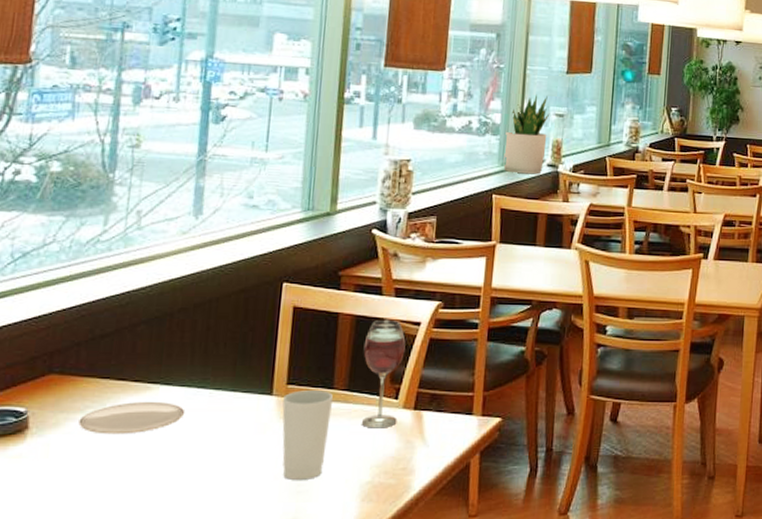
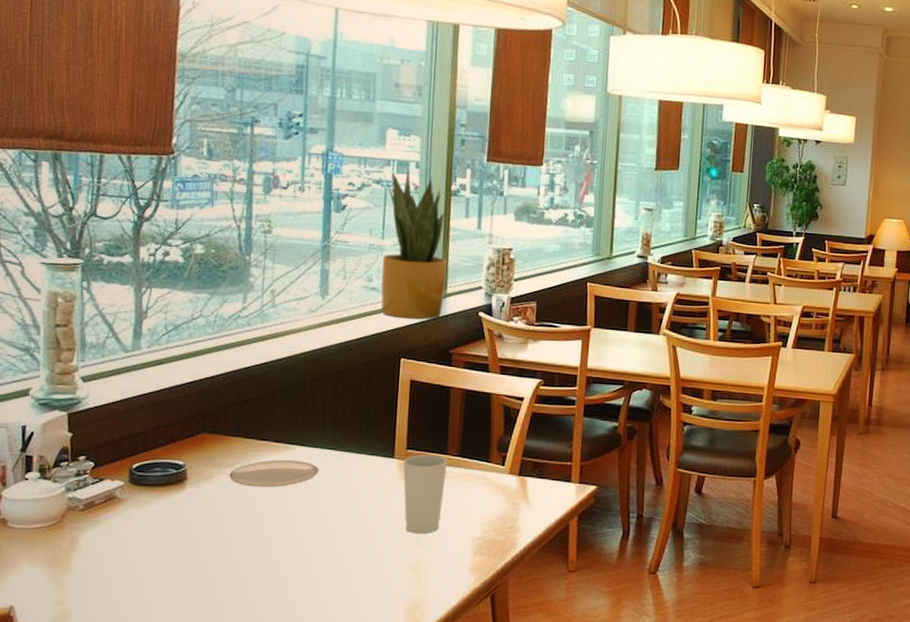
planter: none [262,75,338,238] -> present [380,169,447,319]
wineglass: present [362,319,406,428] -> none [473,394,511,491]
planter: present [503,94,550,175] -> none [597,189,640,265]

